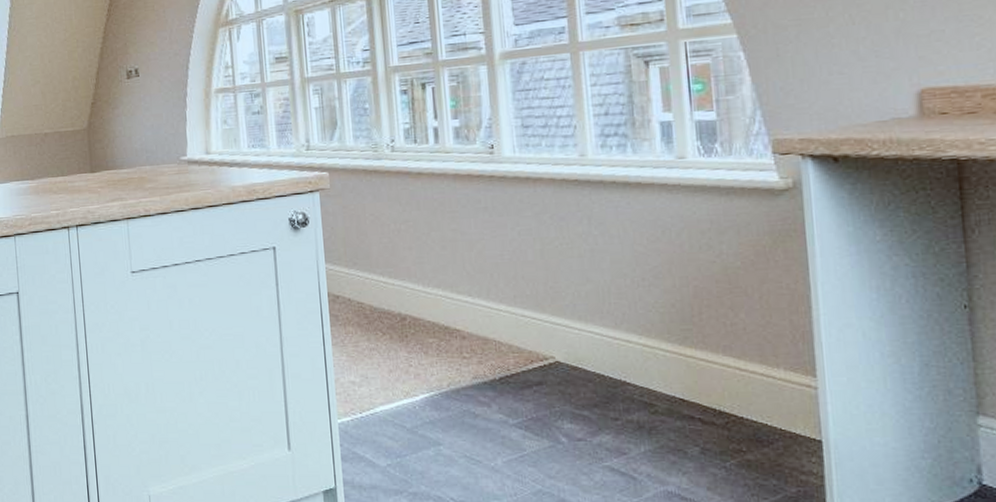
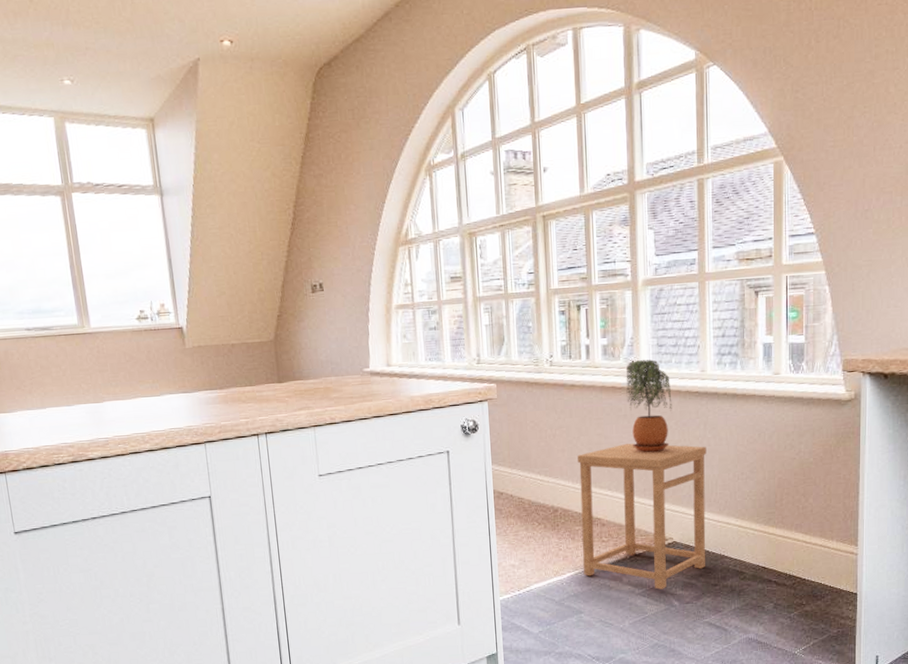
side table: none [428,241,601,421] -> present [578,443,707,590]
potted plant: none [483,142,545,252] -> present [625,359,672,452]

